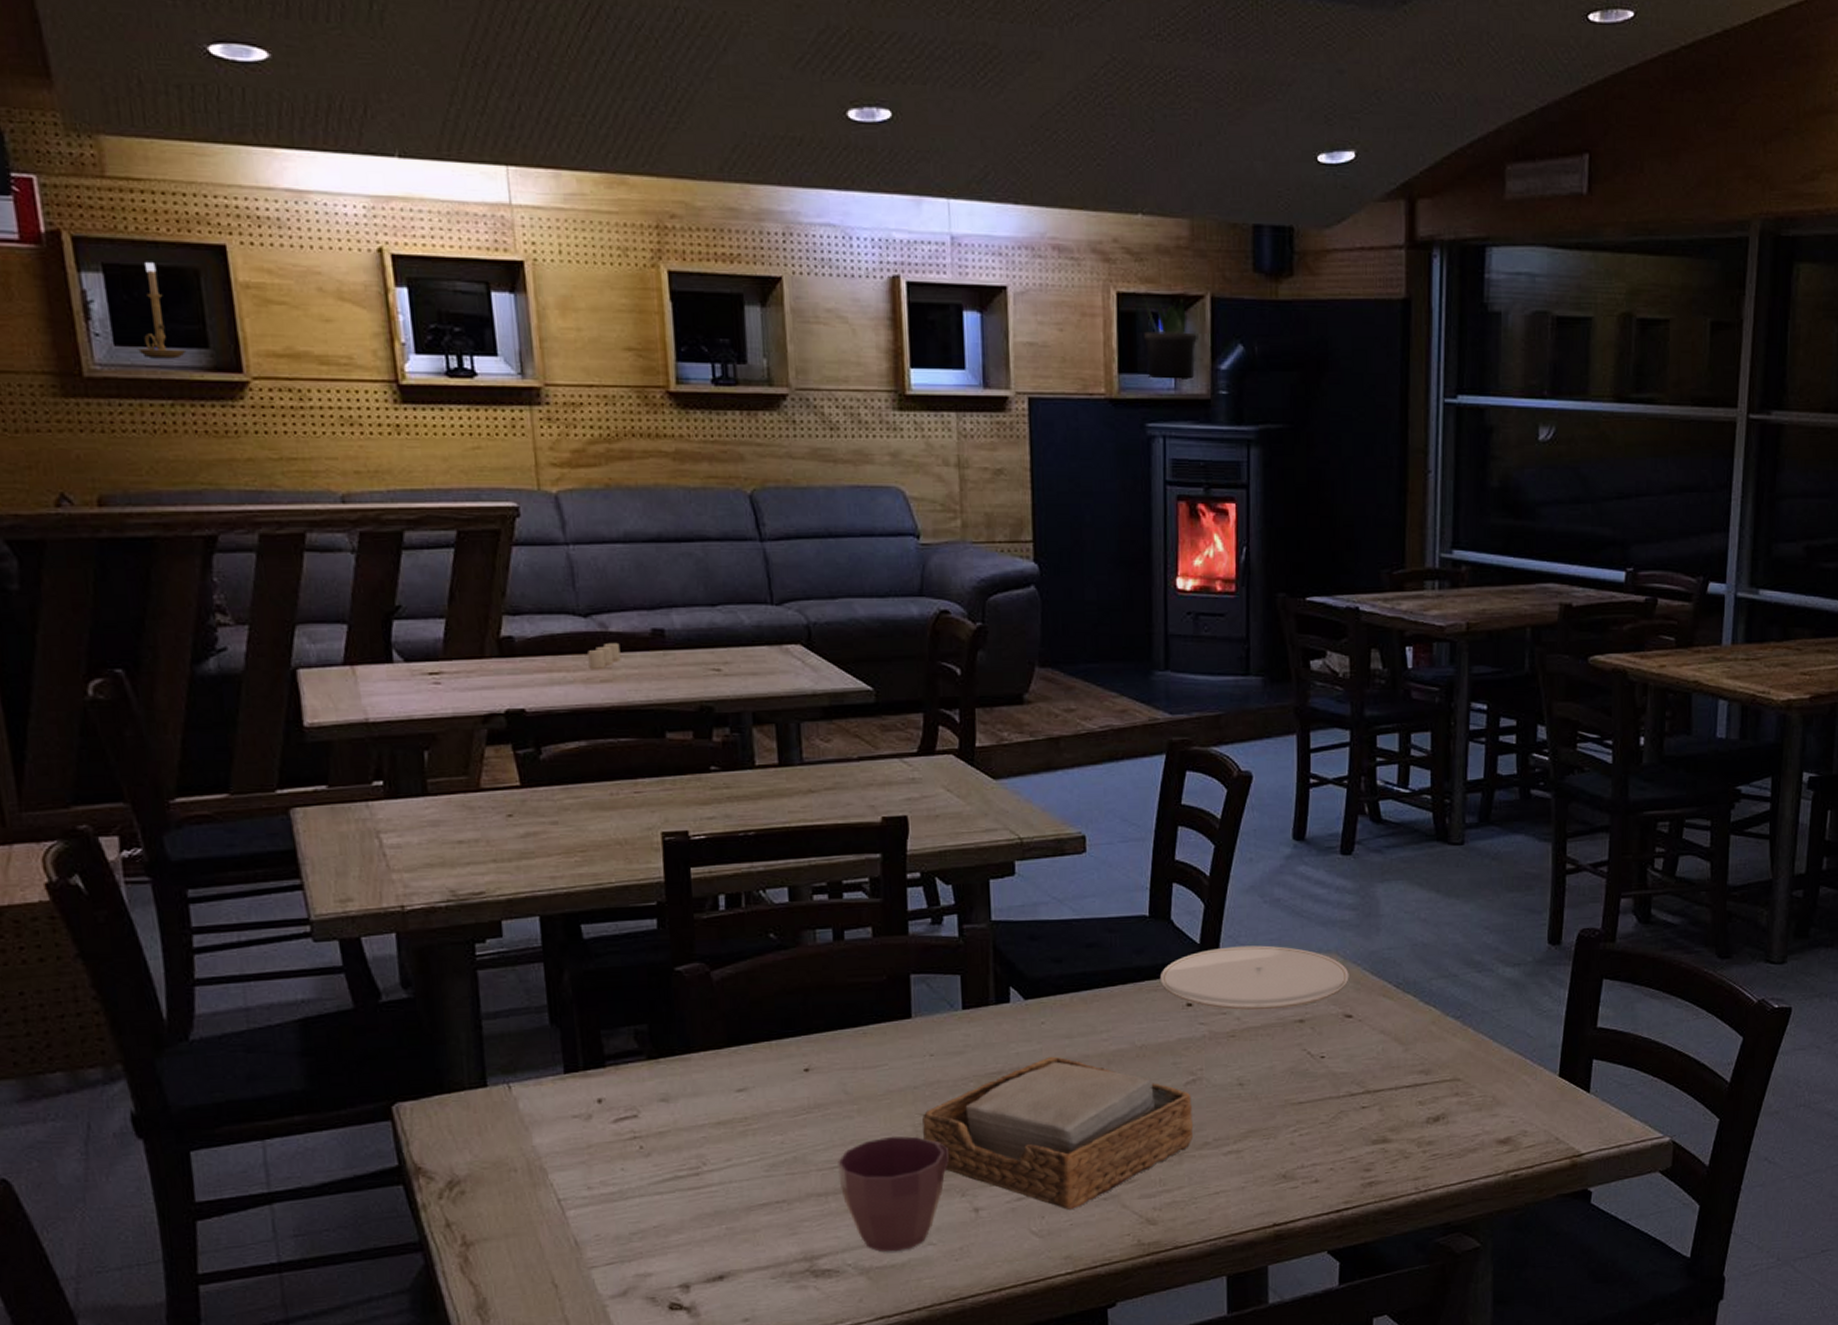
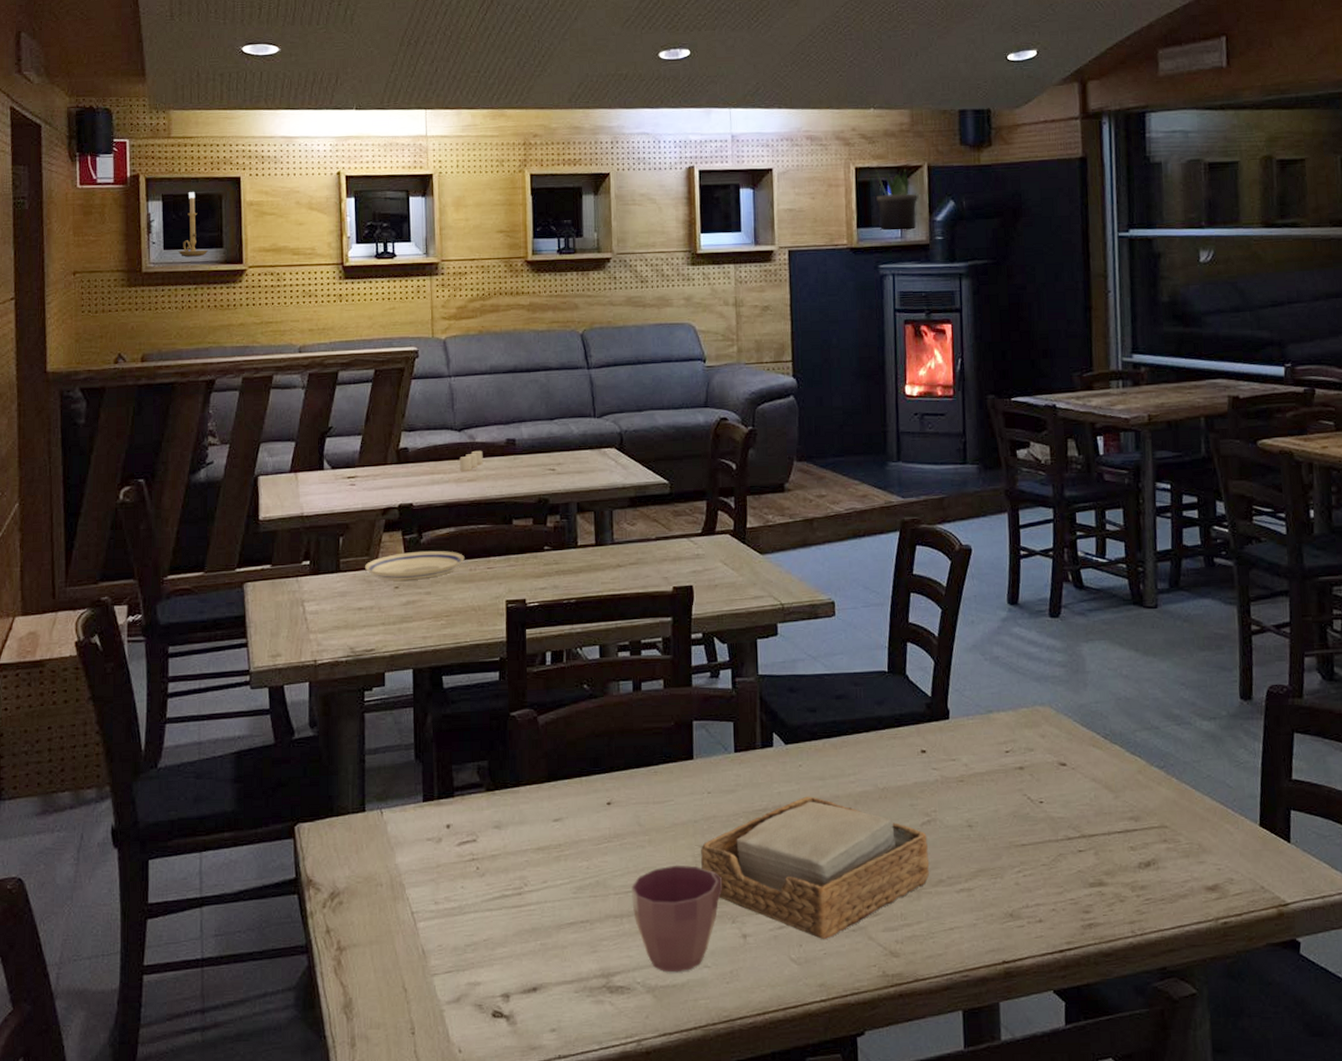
plate: none [462,769,602,807] -> present [364,550,465,581]
plate: present [1159,945,1349,1011] -> none [897,698,1062,758]

